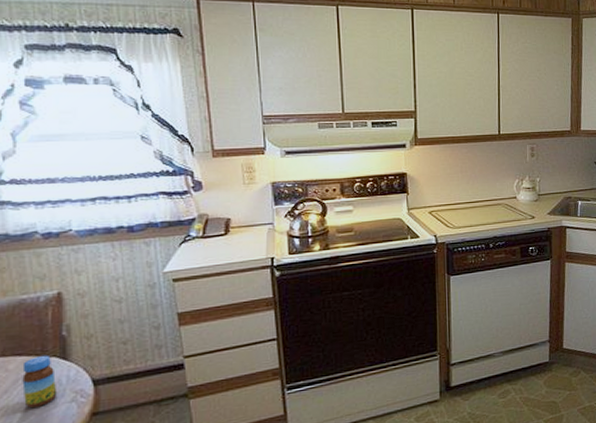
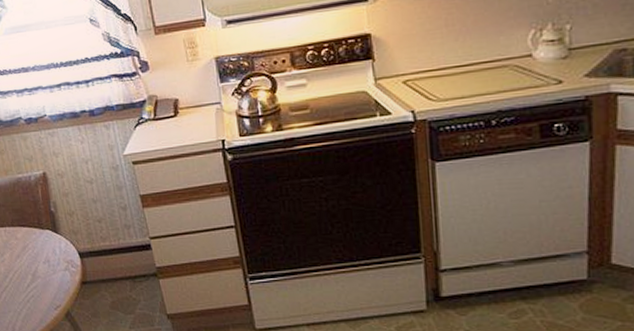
jar: present [22,355,57,408] -> none [26,227,55,272]

